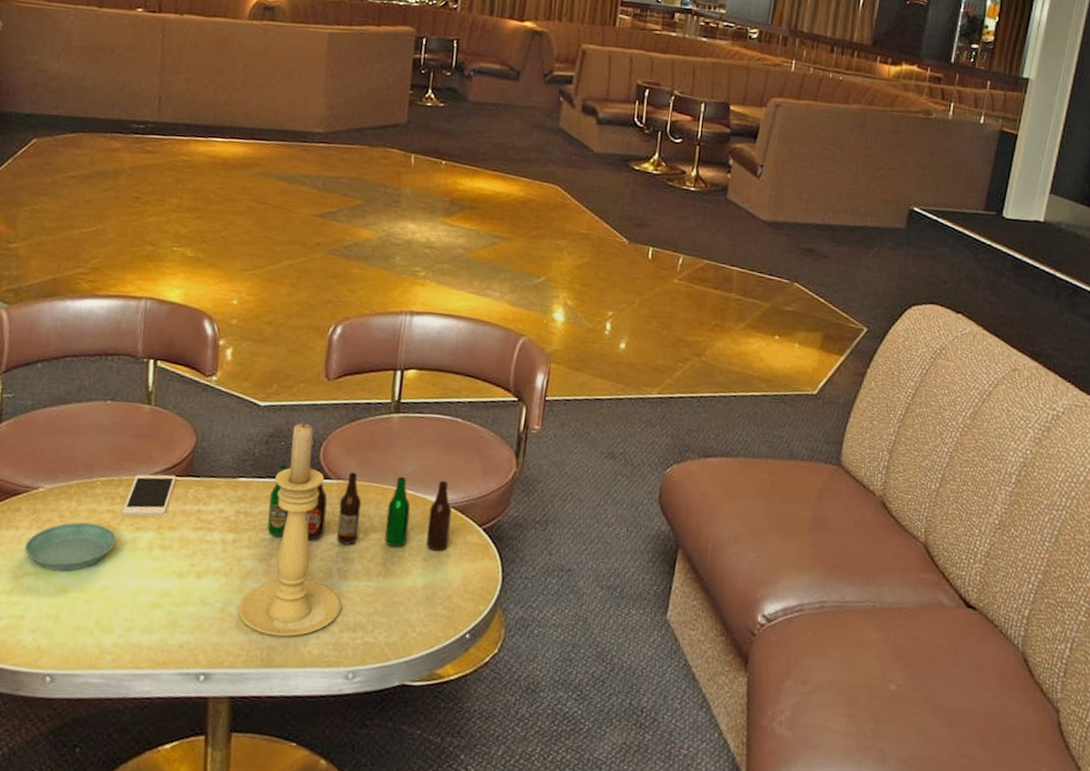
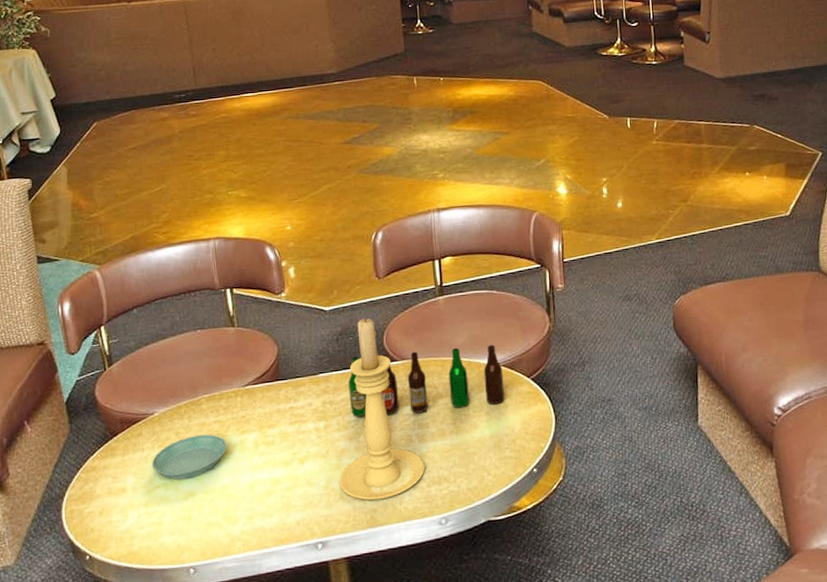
cell phone: present [121,474,177,516] -> none [227,382,268,423]

